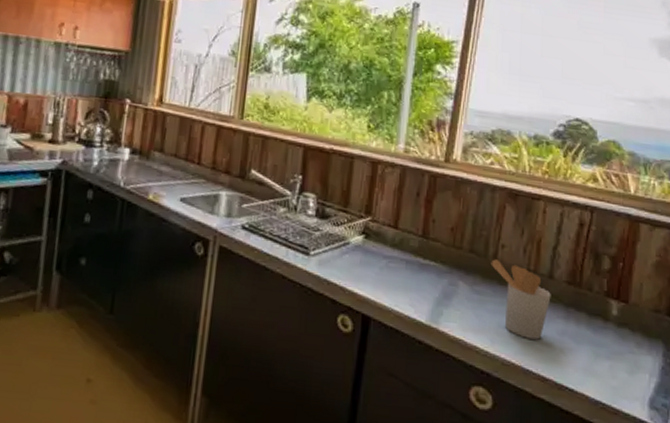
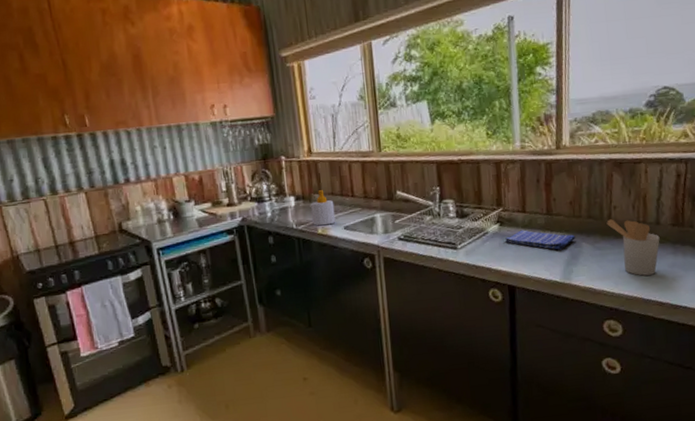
soap bottle: none [144,148,175,192] -> present [311,190,336,226]
dish towel: none [368,249,452,284] -> present [505,230,576,250]

